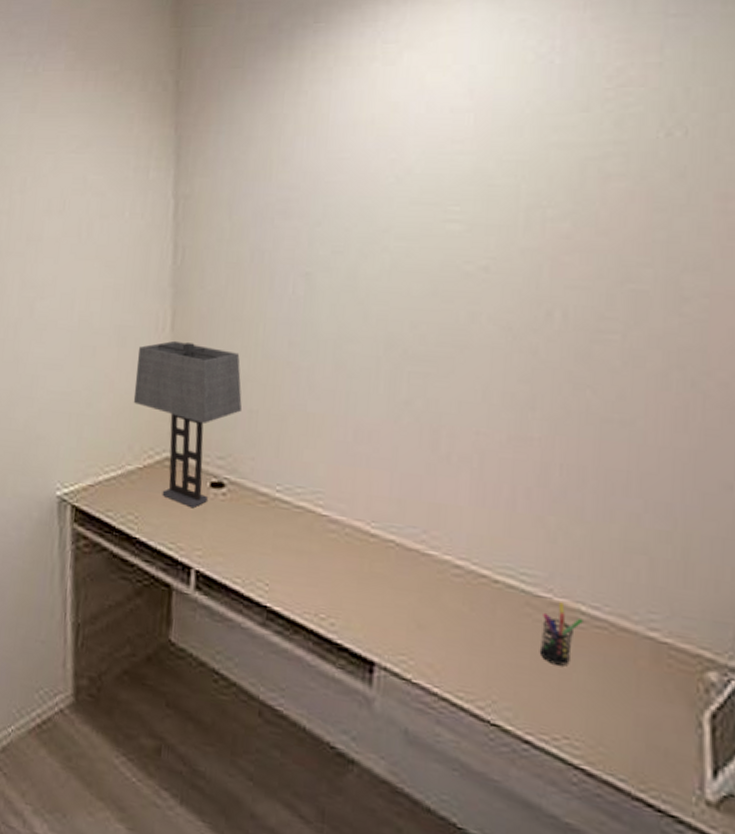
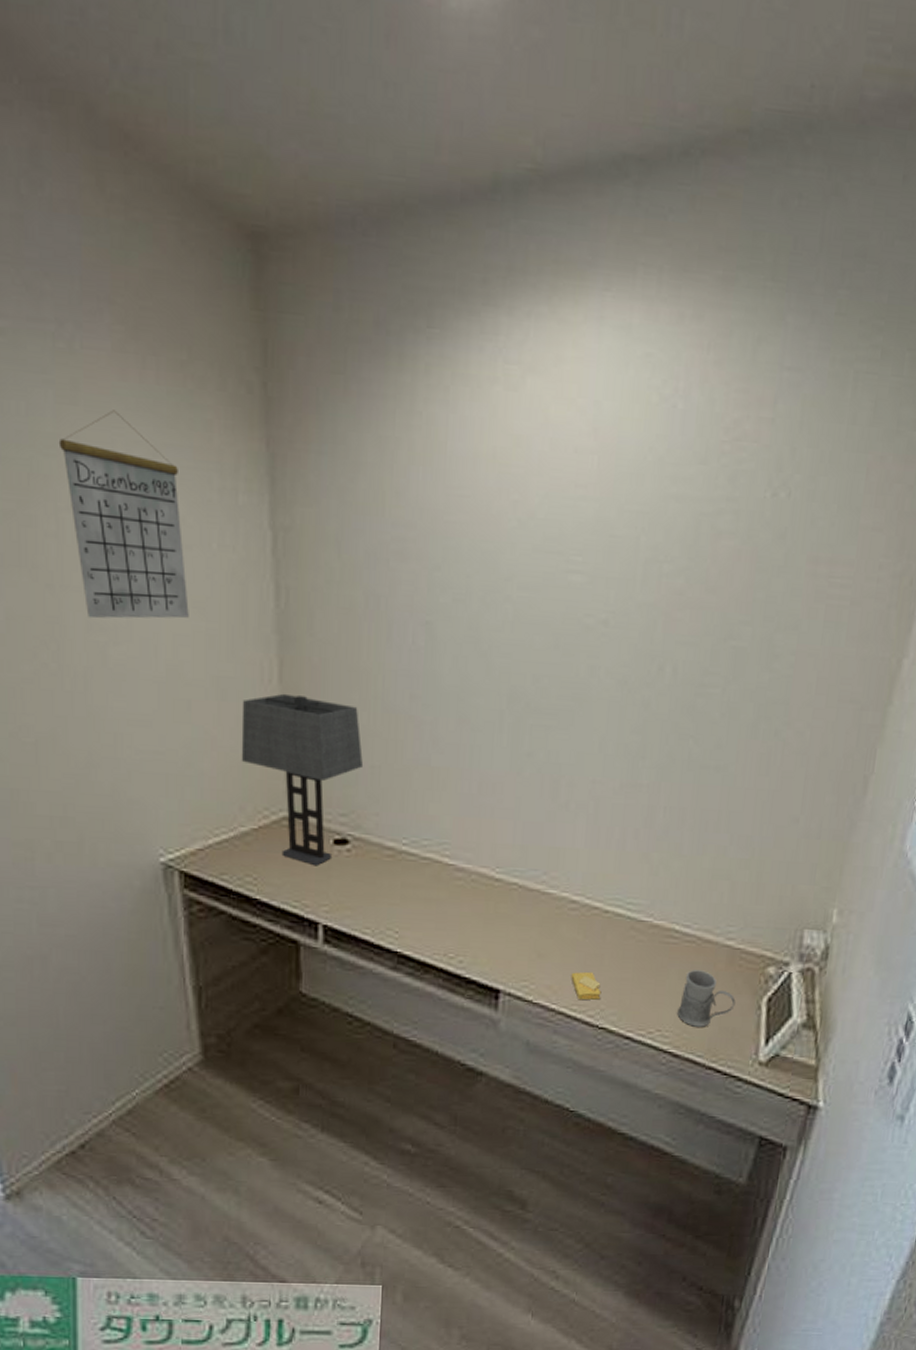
calendar: none [18,113,104,278] -> present [58,410,189,619]
sticky notes: none [455,650,493,689] -> present [571,971,602,1001]
pen holder: present [539,602,583,666] -> none [640,924,676,975]
mug: none [589,664,666,742] -> present [677,970,736,1028]

